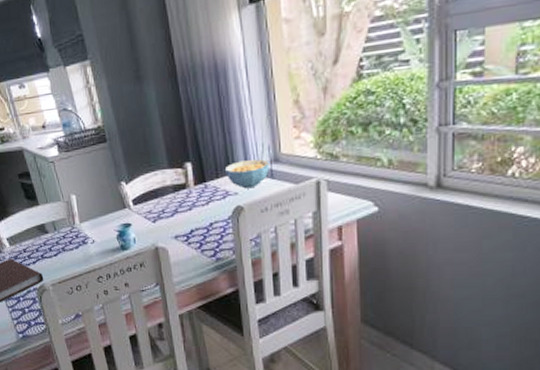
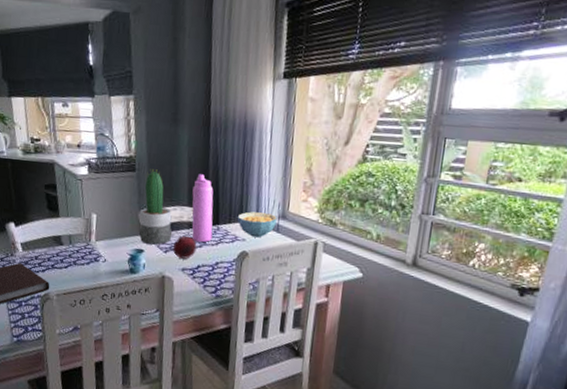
potted cactus: none [118,135,158,217] -> present [138,169,173,245]
fruit: none [160,200,187,226] -> present [172,235,197,259]
water bottle: none [171,130,201,205] -> present [192,174,214,243]

